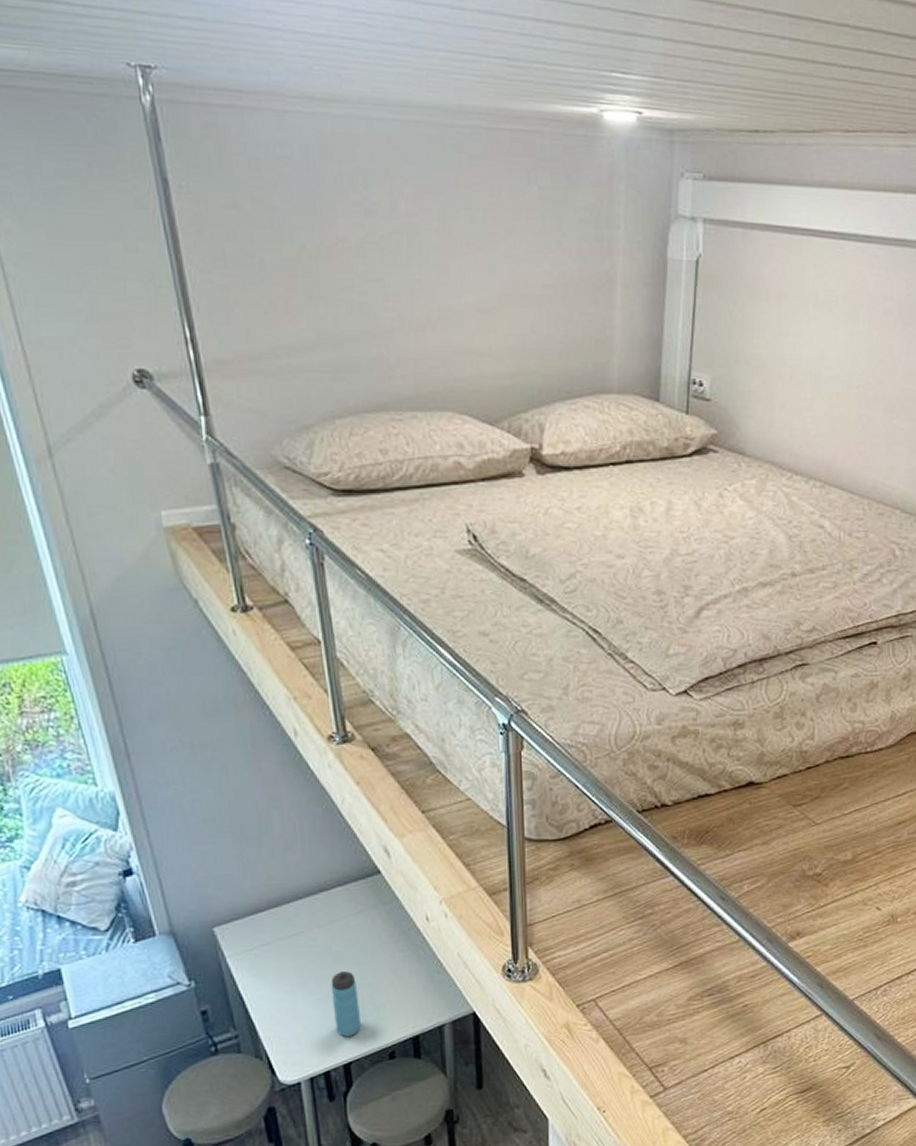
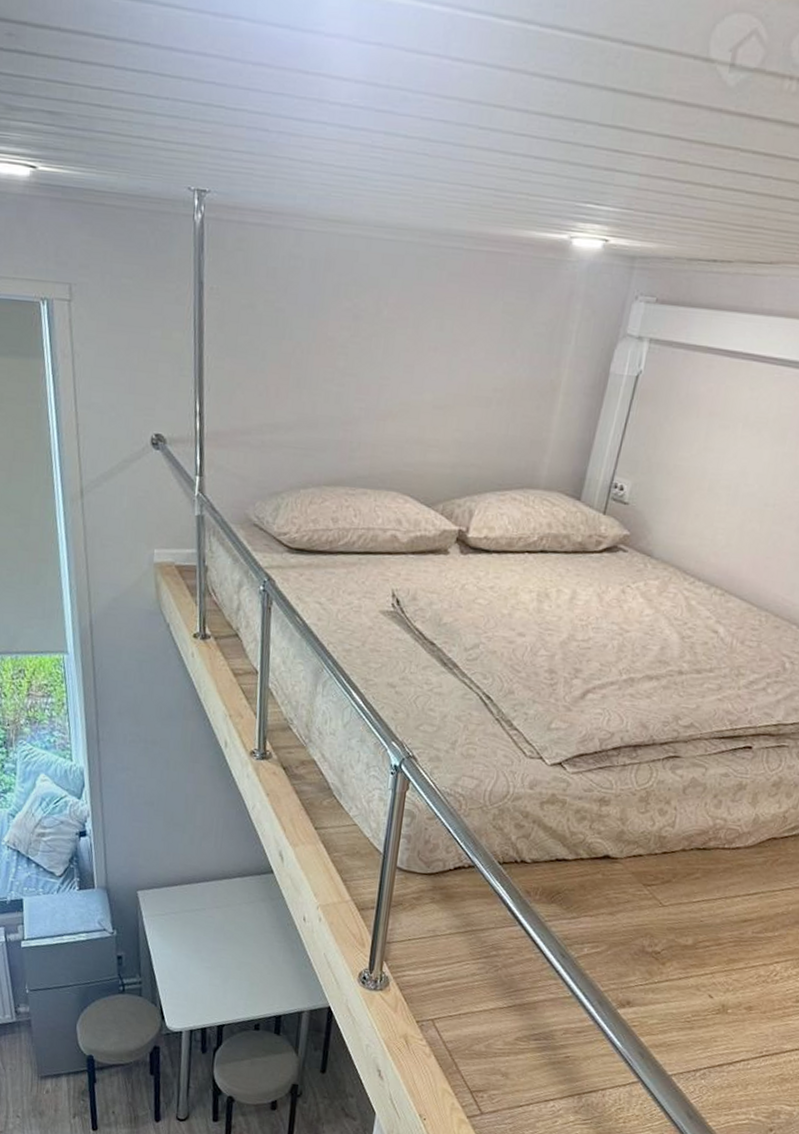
water bottle: present [331,970,361,1037] -> none [216,947,239,1003]

